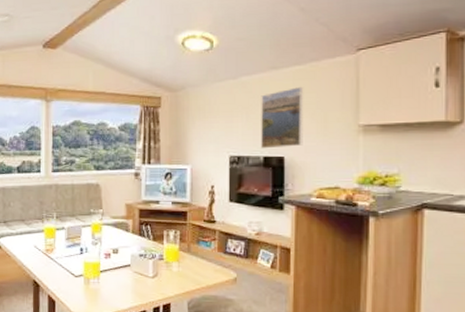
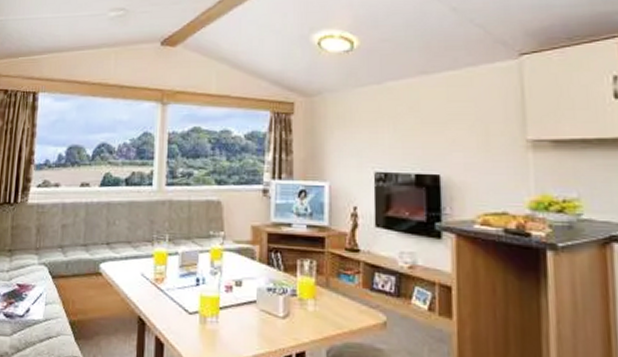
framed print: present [261,87,303,149] -> none [410,95,462,165]

